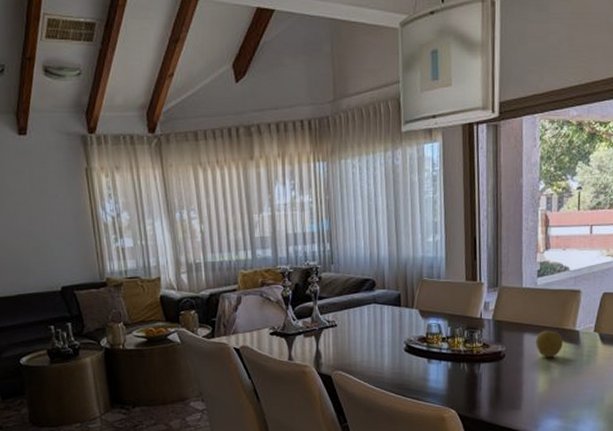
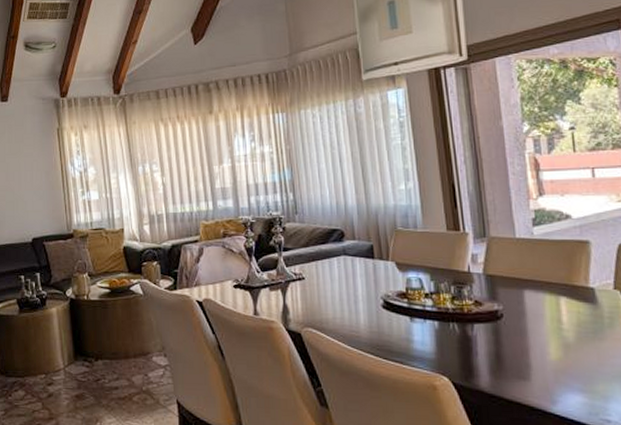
fruit: present [536,330,563,358] -> none [540,287,575,320]

